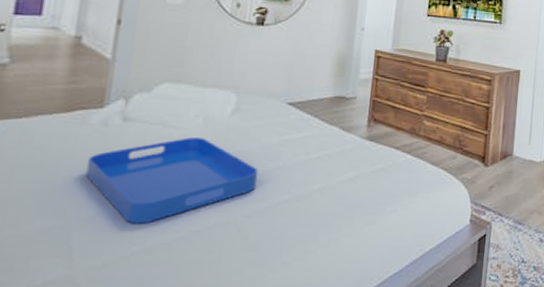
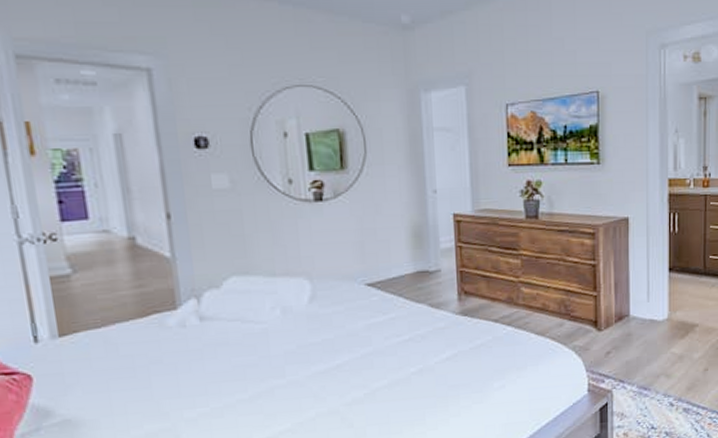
serving tray: present [85,137,259,224] -> none [175,330,351,421]

